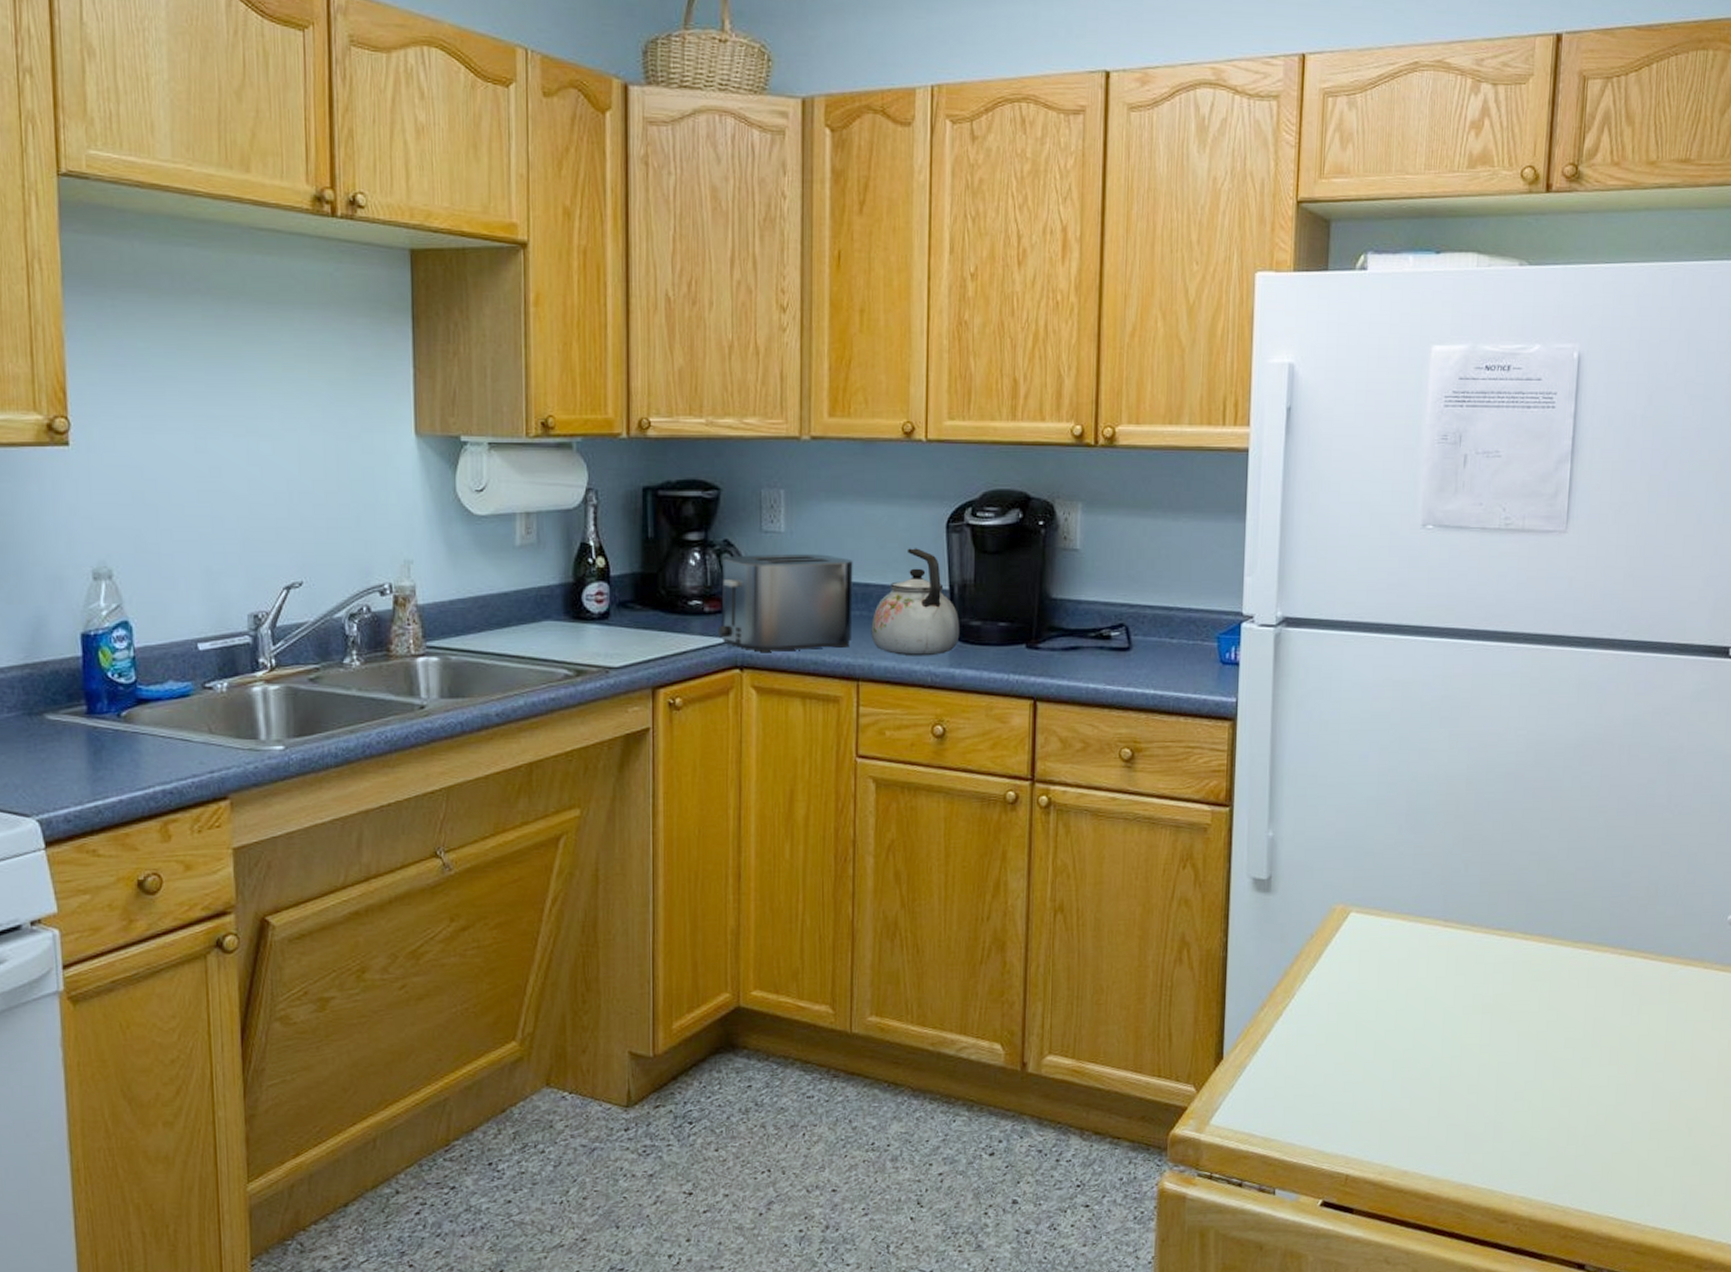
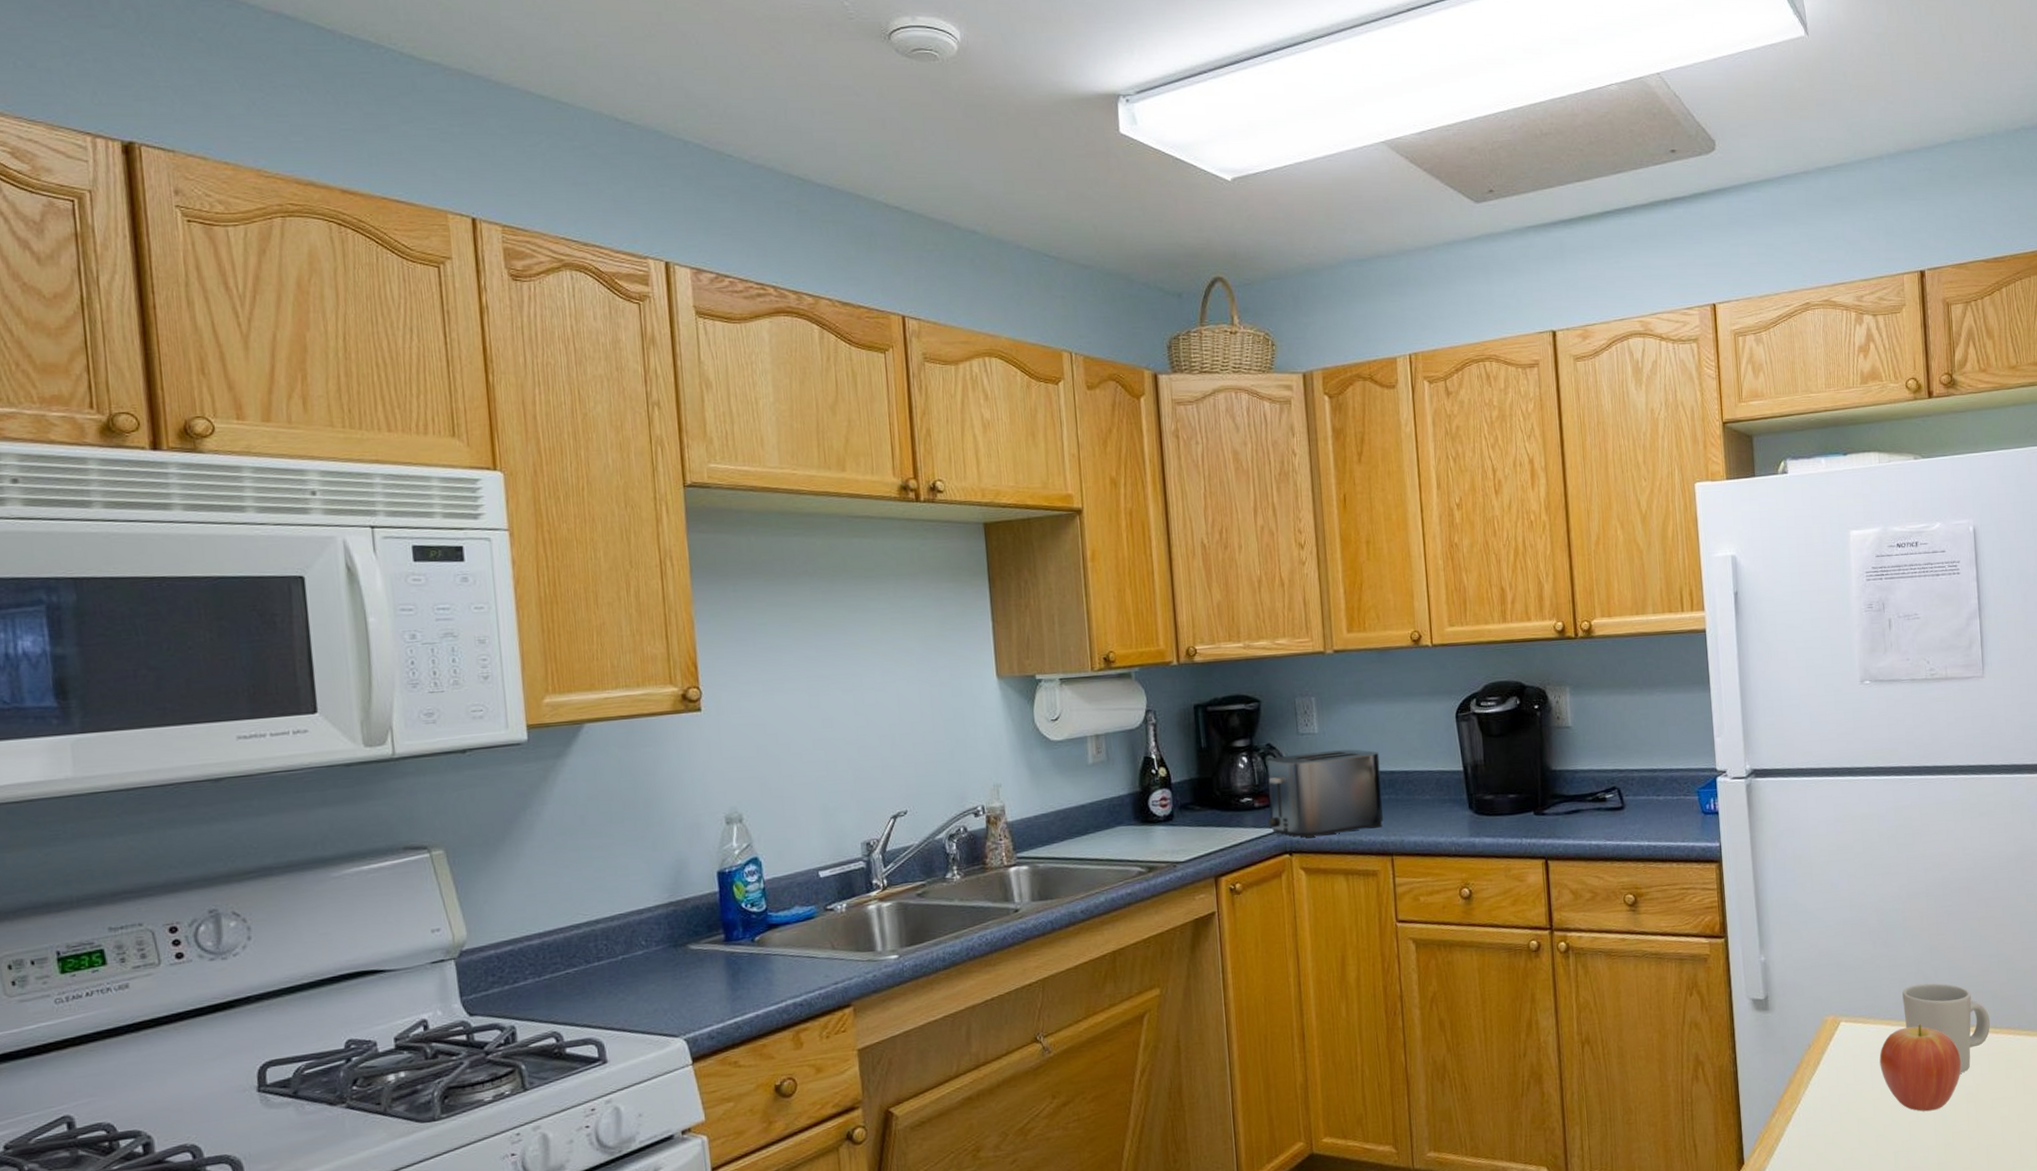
kettle: present [871,548,960,656] -> none [1399,737,1476,831]
fruit: none [1389,922,1482,1020] -> present [1879,1024,1962,1112]
mug: none [1424,878,1520,981] -> present [1902,983,1990,1074]

